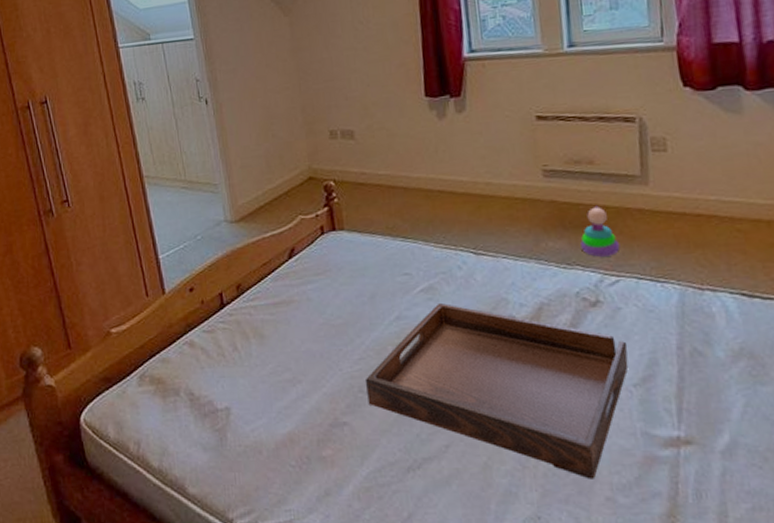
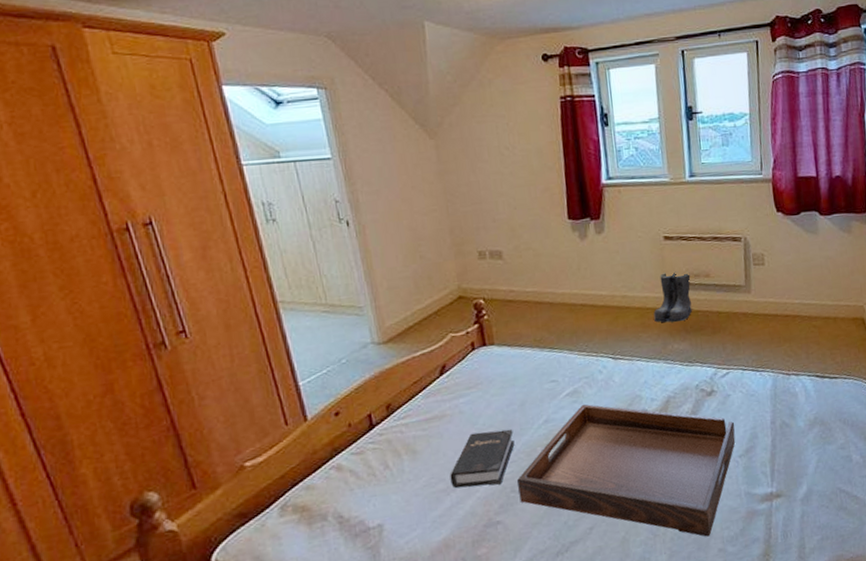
hardback book: none [296,322,364,382] -> present [450,428,515,488]
boots: none [523,156,572,216] -> present [653,271,693,323]
stacking toy: present [581,205,621,257] -> none [699,311,730,355]

